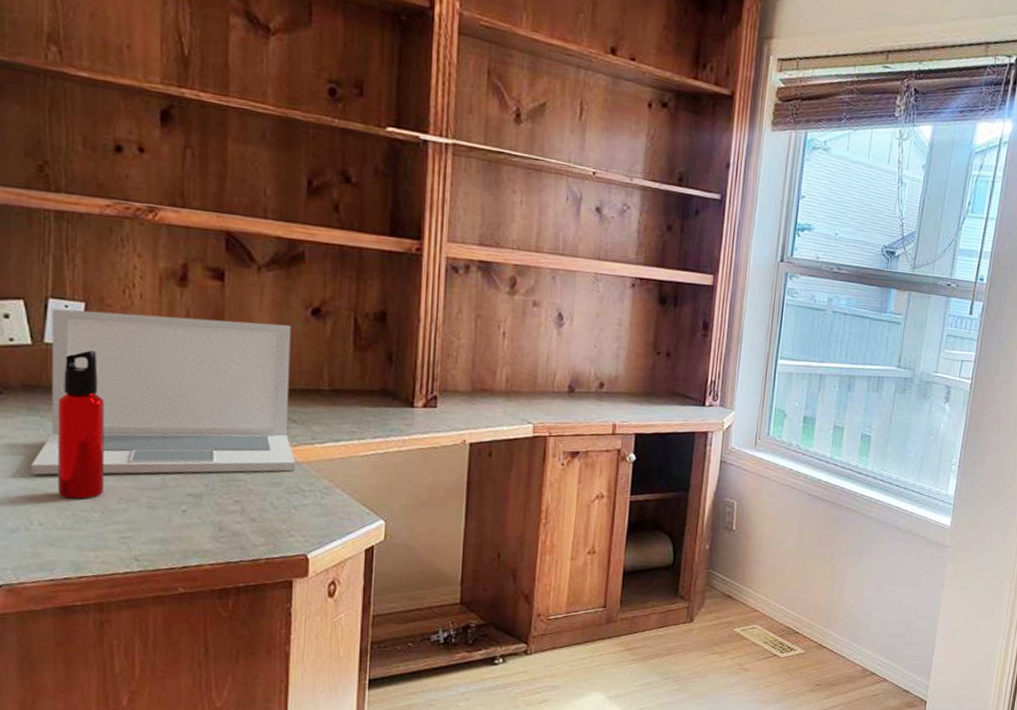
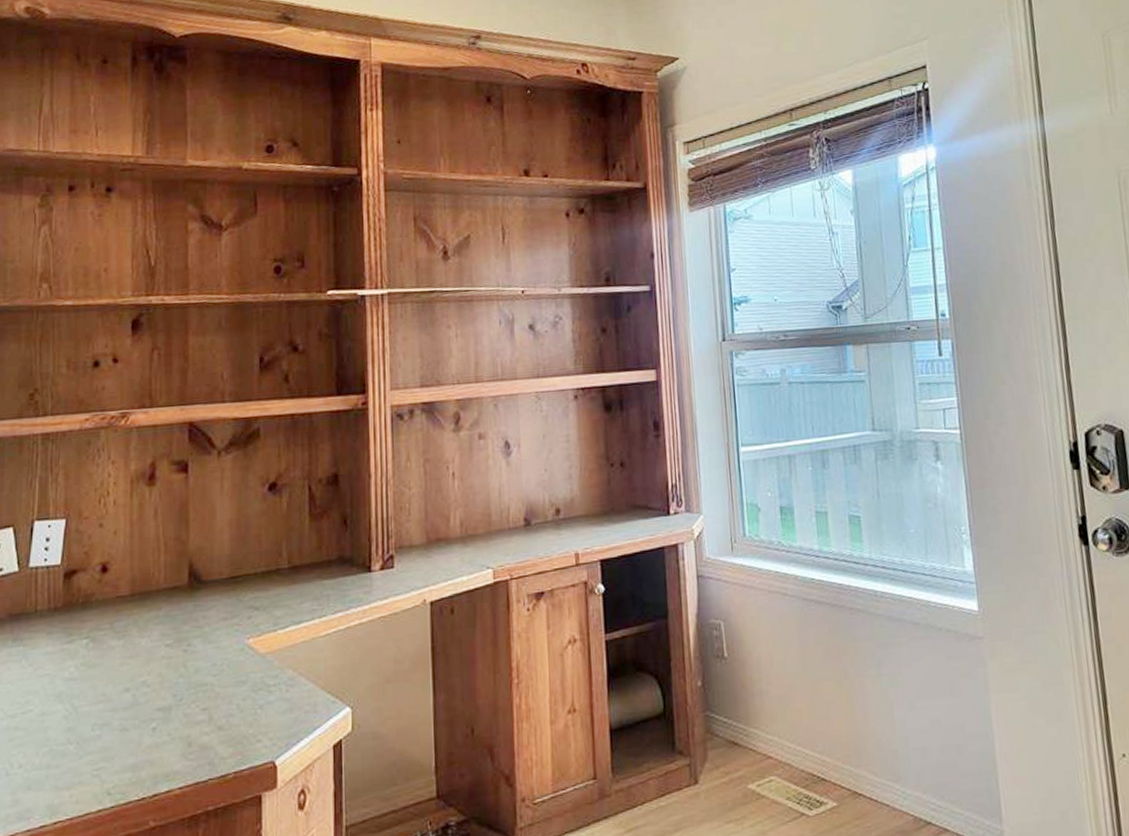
laptop: present [32,308,296,475] -> none [14,505,260,711]
water bottle: present [57,350,105,499] -> none [37,567,81,733]

